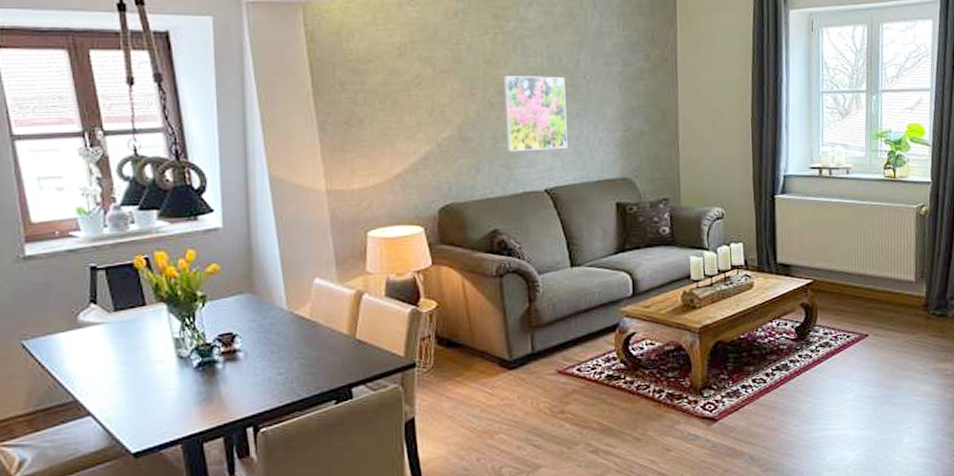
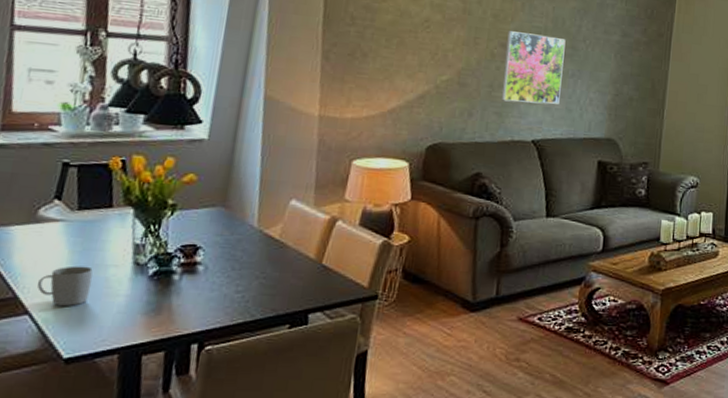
mug: none [92,364,143,404] -> present [37,265,93,306]

